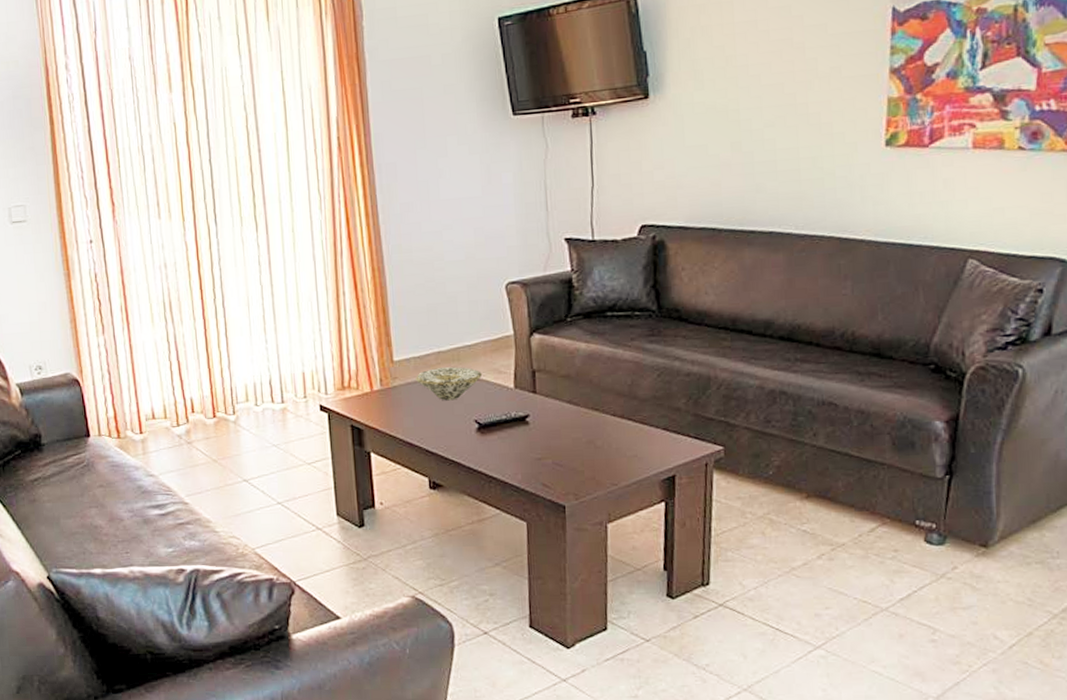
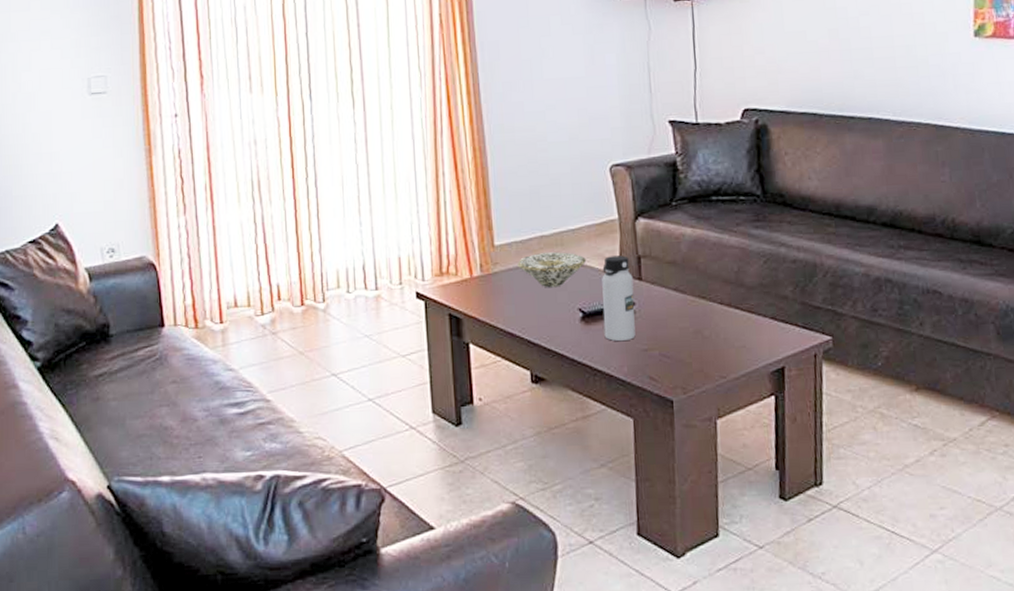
water bottle: none [497,370,530,450] -> present [602,255,636,341]

